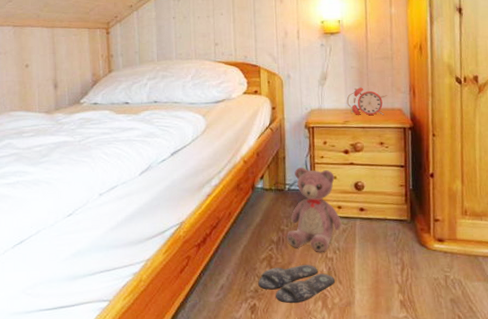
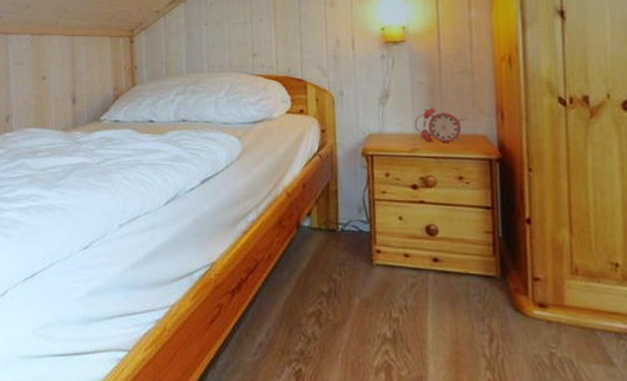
slippers: present [258,265,335,303] -> none [304,325,401,372]
teddy bear: present [287,168,341,252] -> none [340,204,409,310]

